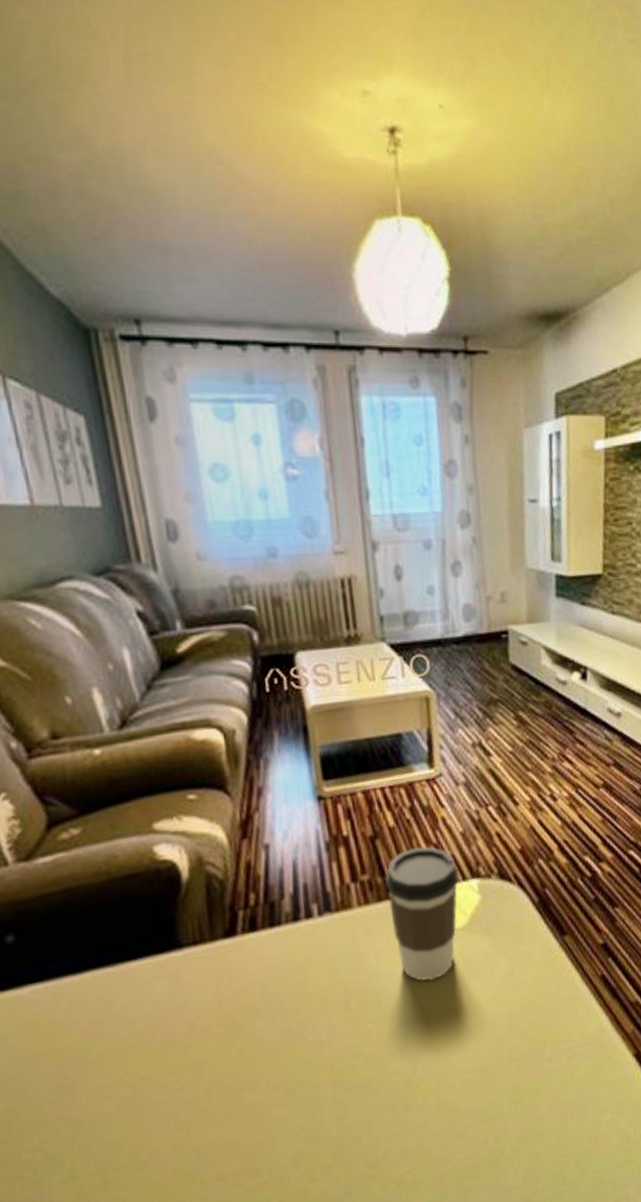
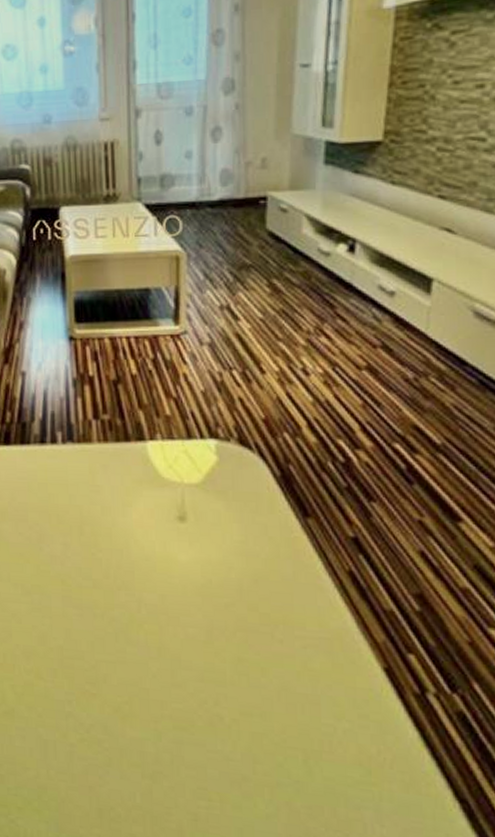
coffee cup: present [384,846,460,982] -> none [123,397,197,529]

